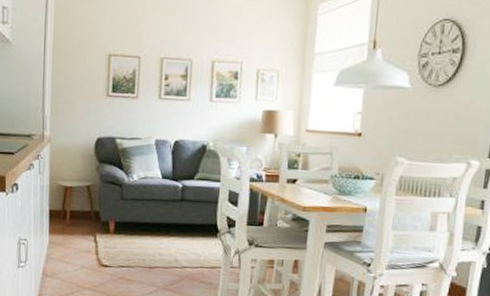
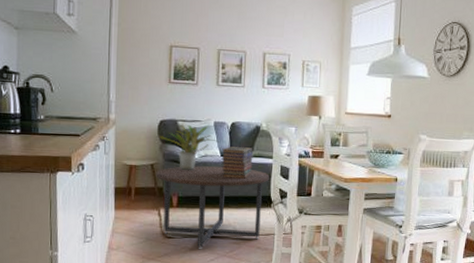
coffee table: none [92,188,216,281] -> present [156,166,270,250]
potted plant: none [96,141,161,194] -> present [159,123,220,171]
book stack: none [162,168,198,205] -> present [221,146,253,180]

